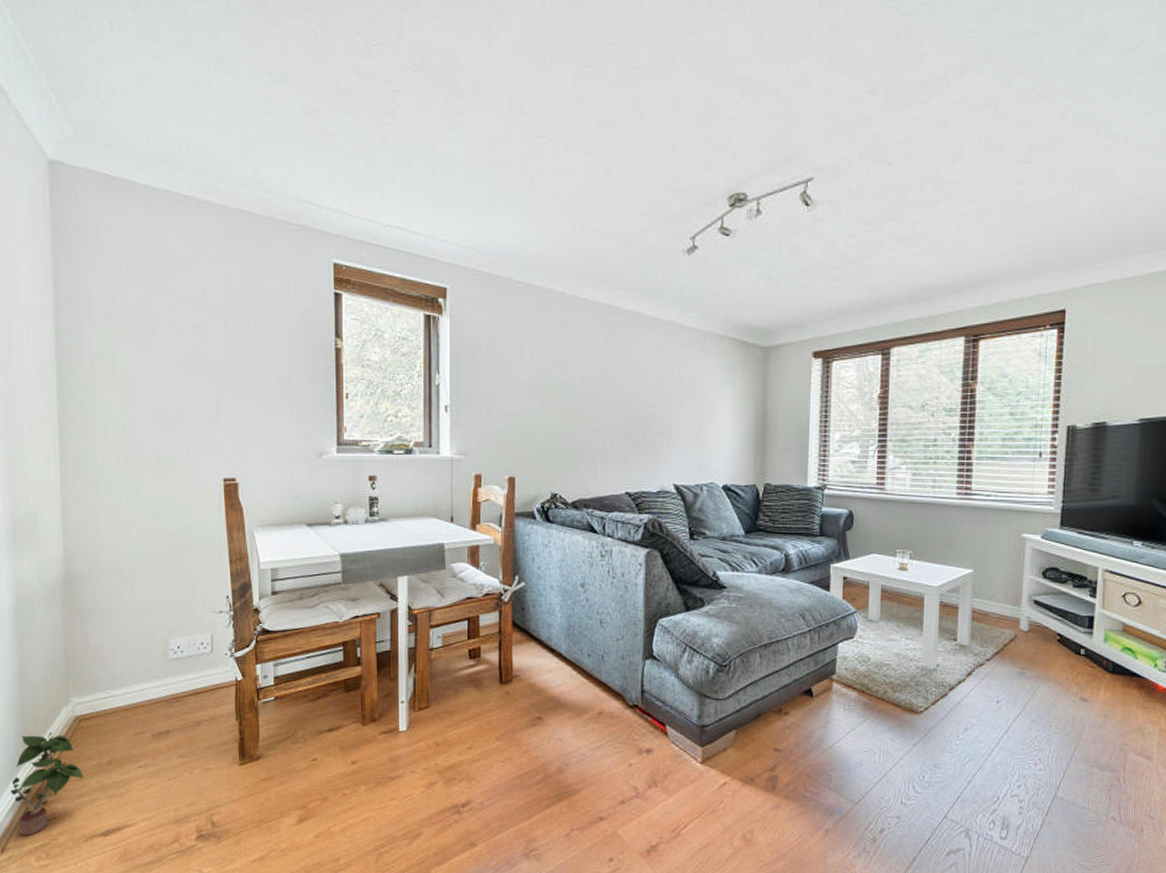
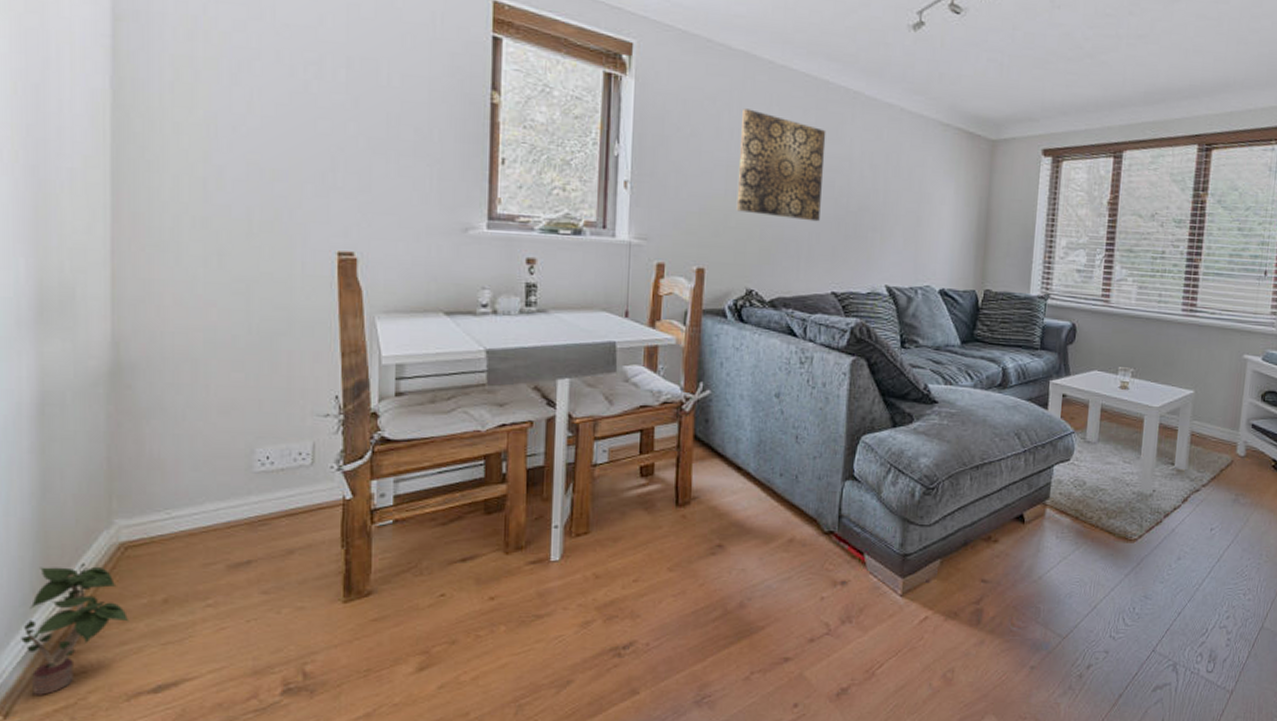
wall art: none [539,336,614,431] -> present [736,108,826,222]

